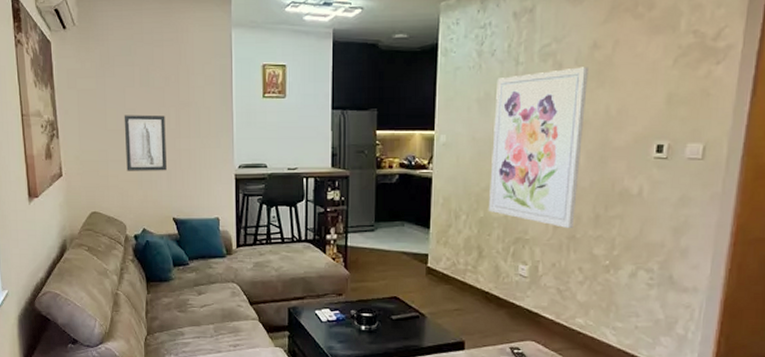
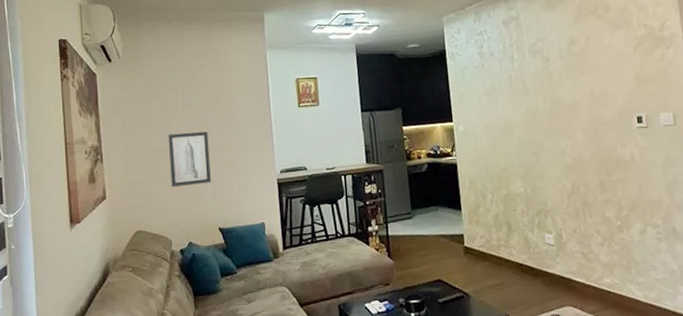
wall art: present [489,67,588,229] -> none [498,59,584,197]

